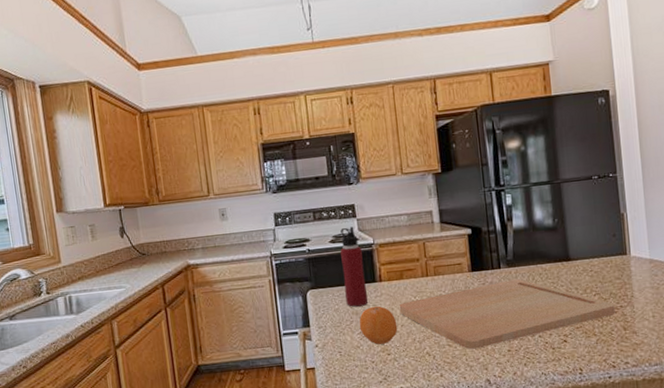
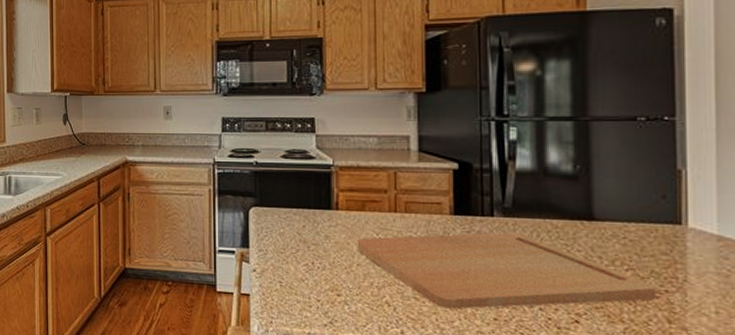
water bottle: present [340,226,369,307] -> none [293,142,320,235]
fruit: present [359,306,398,345] -> none [306,236,353,282]

